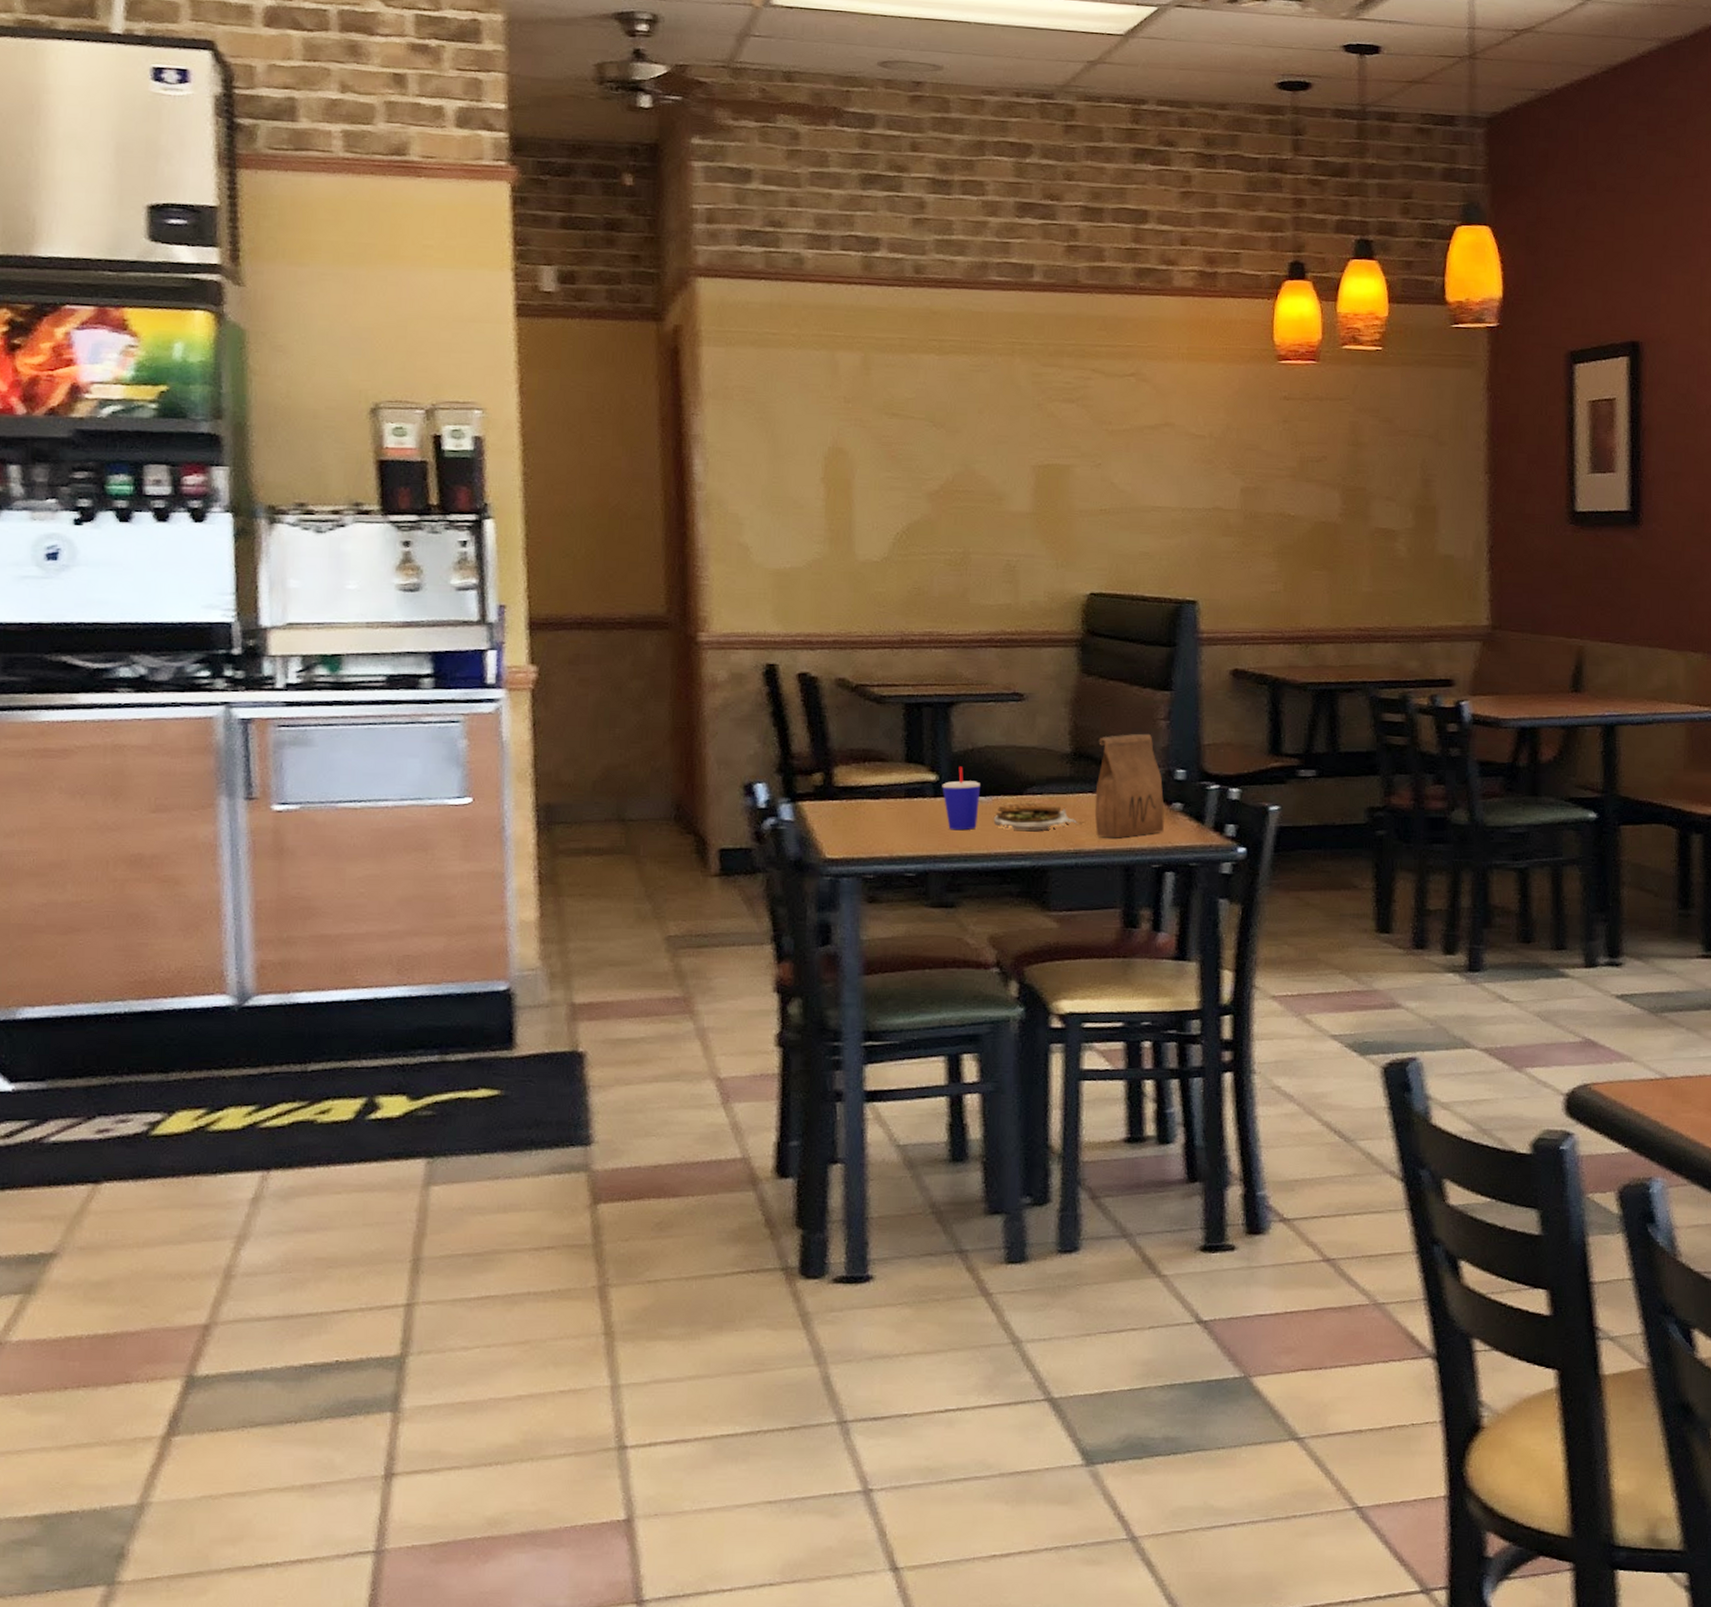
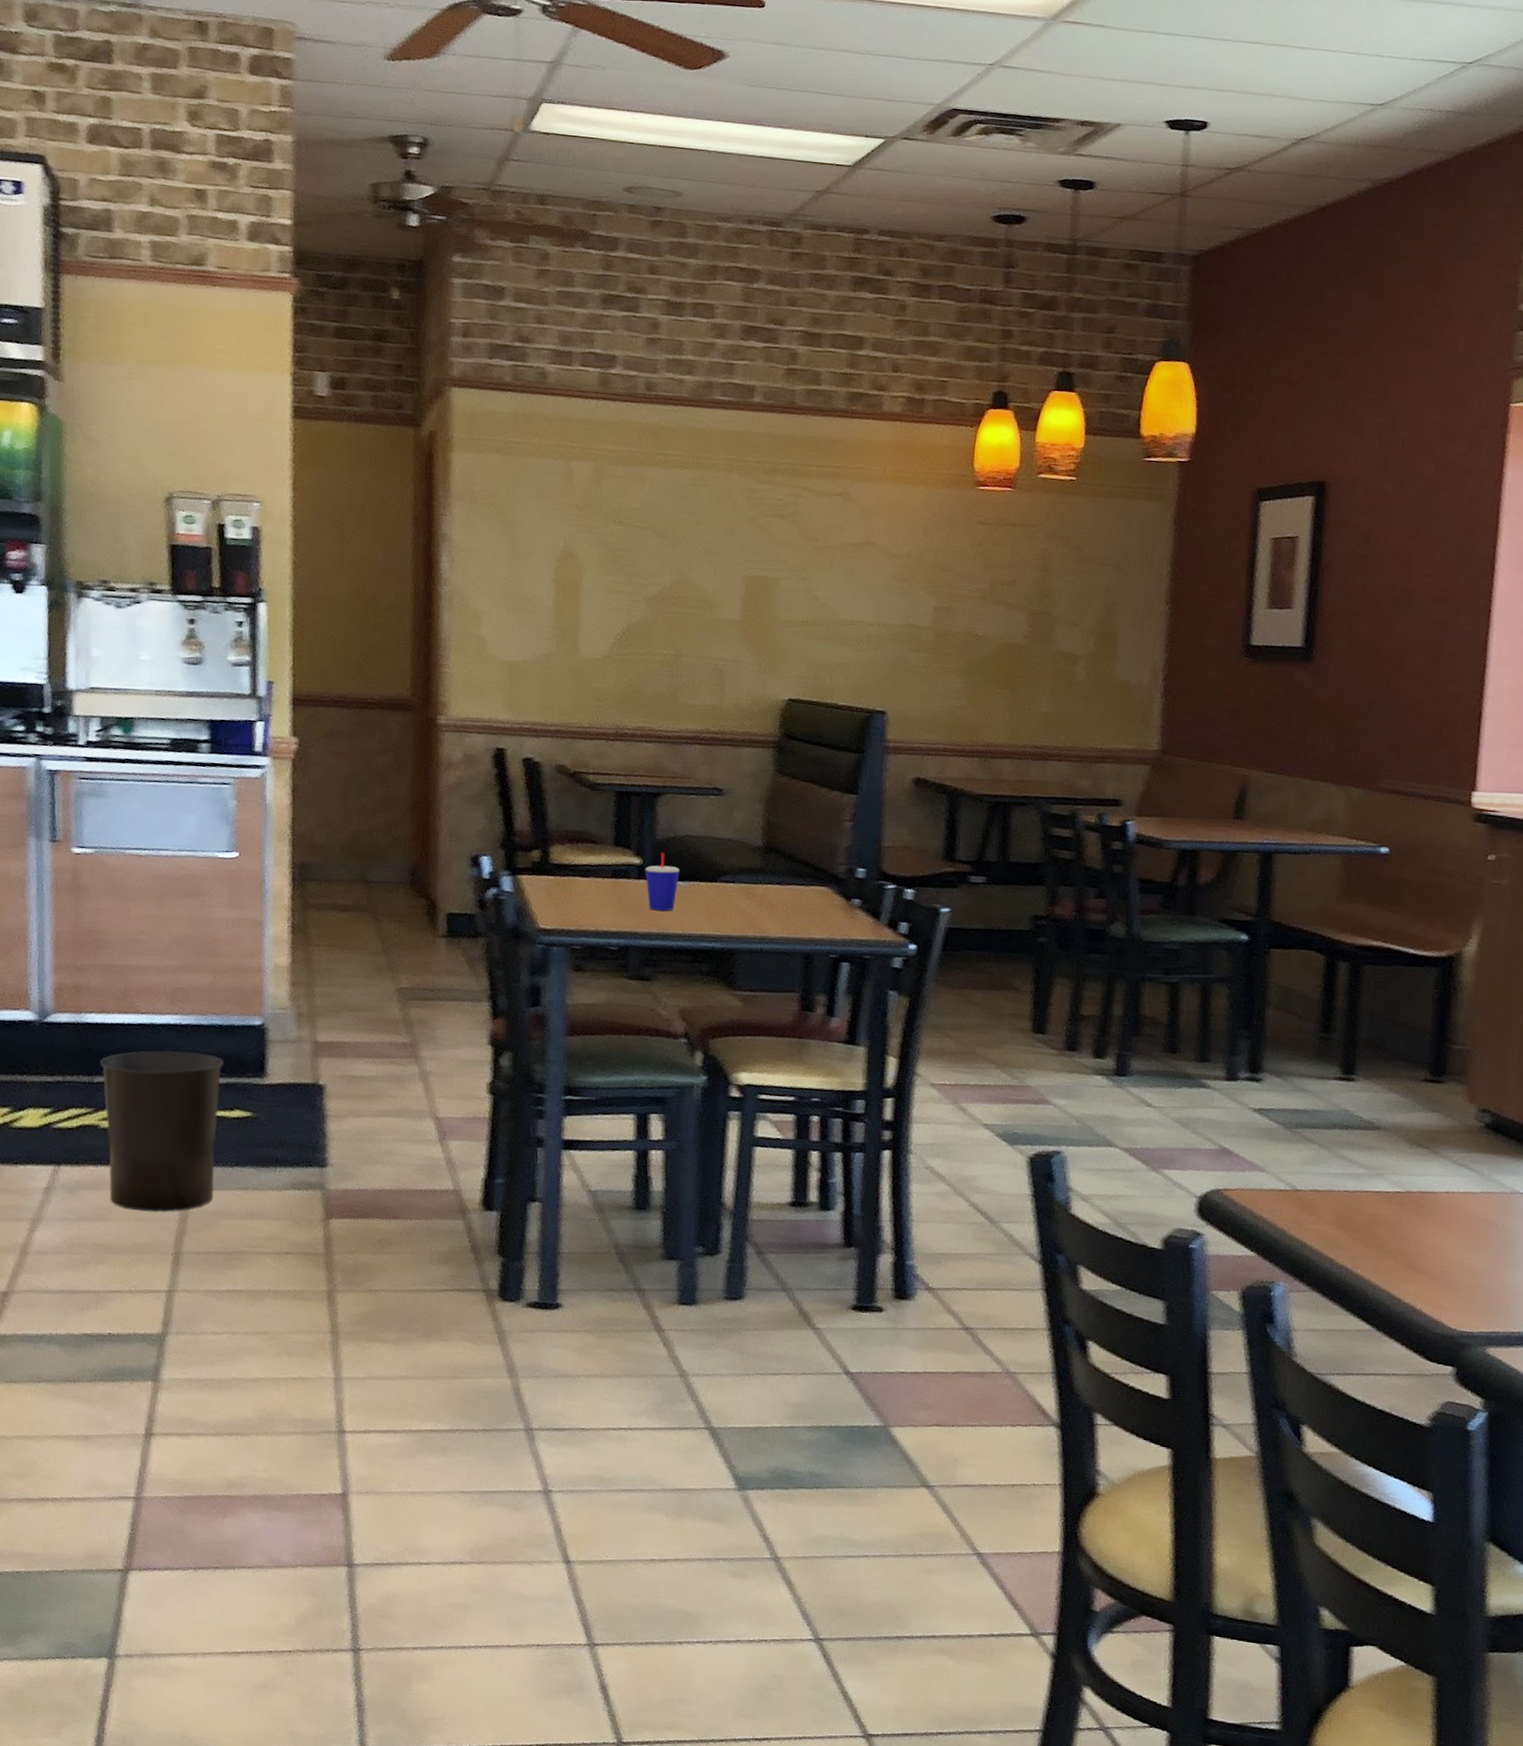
waste bin: none [314,1027,464,1214] -> present [100,1051,224,1211]
sandwich: present [993,802,1083,831] -> none [689,889,770,917]
paper bag: present [1094,733,1165,838] -> none [780,832,844,928]

